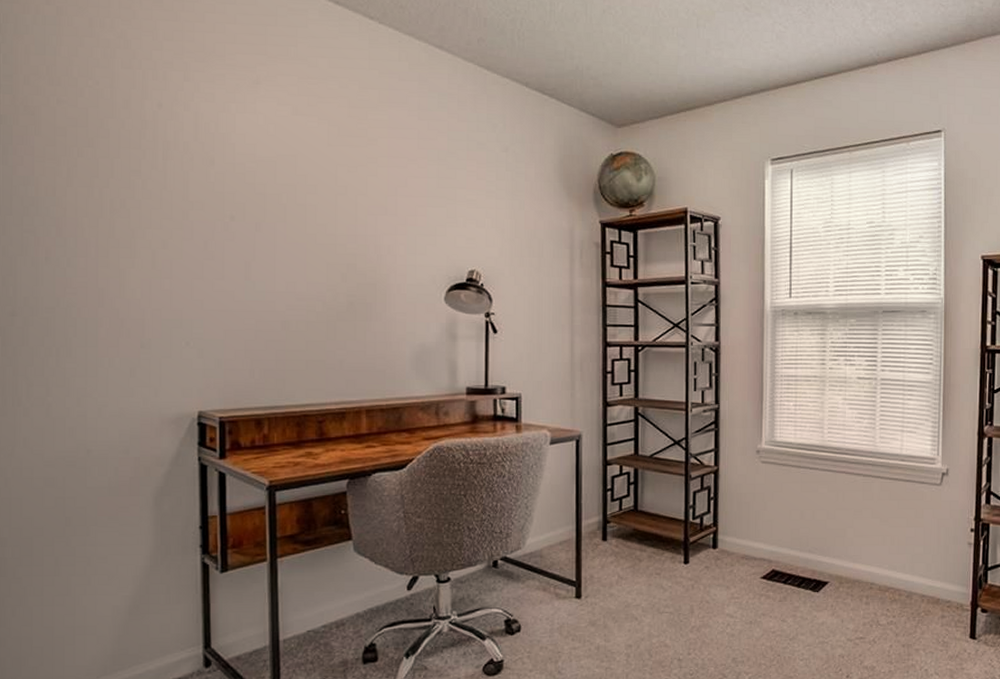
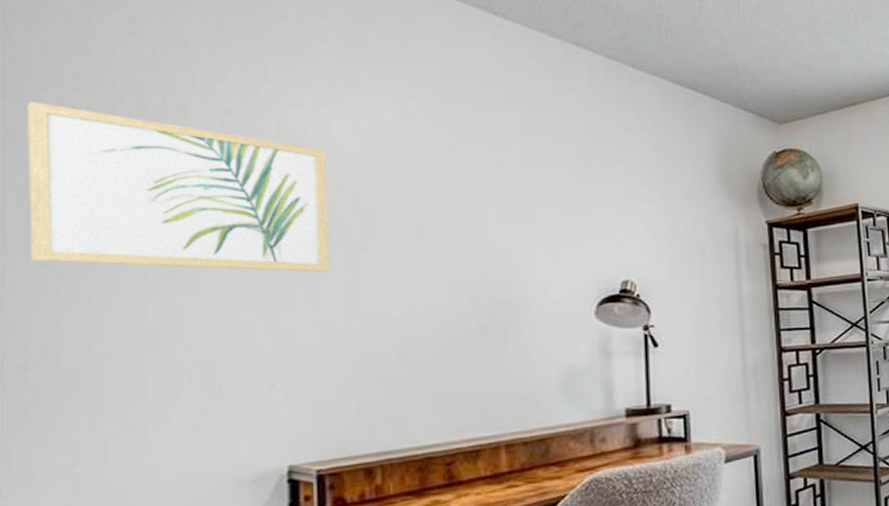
wall art: none [15,94,234,249] -> present [27,101,331,273]

